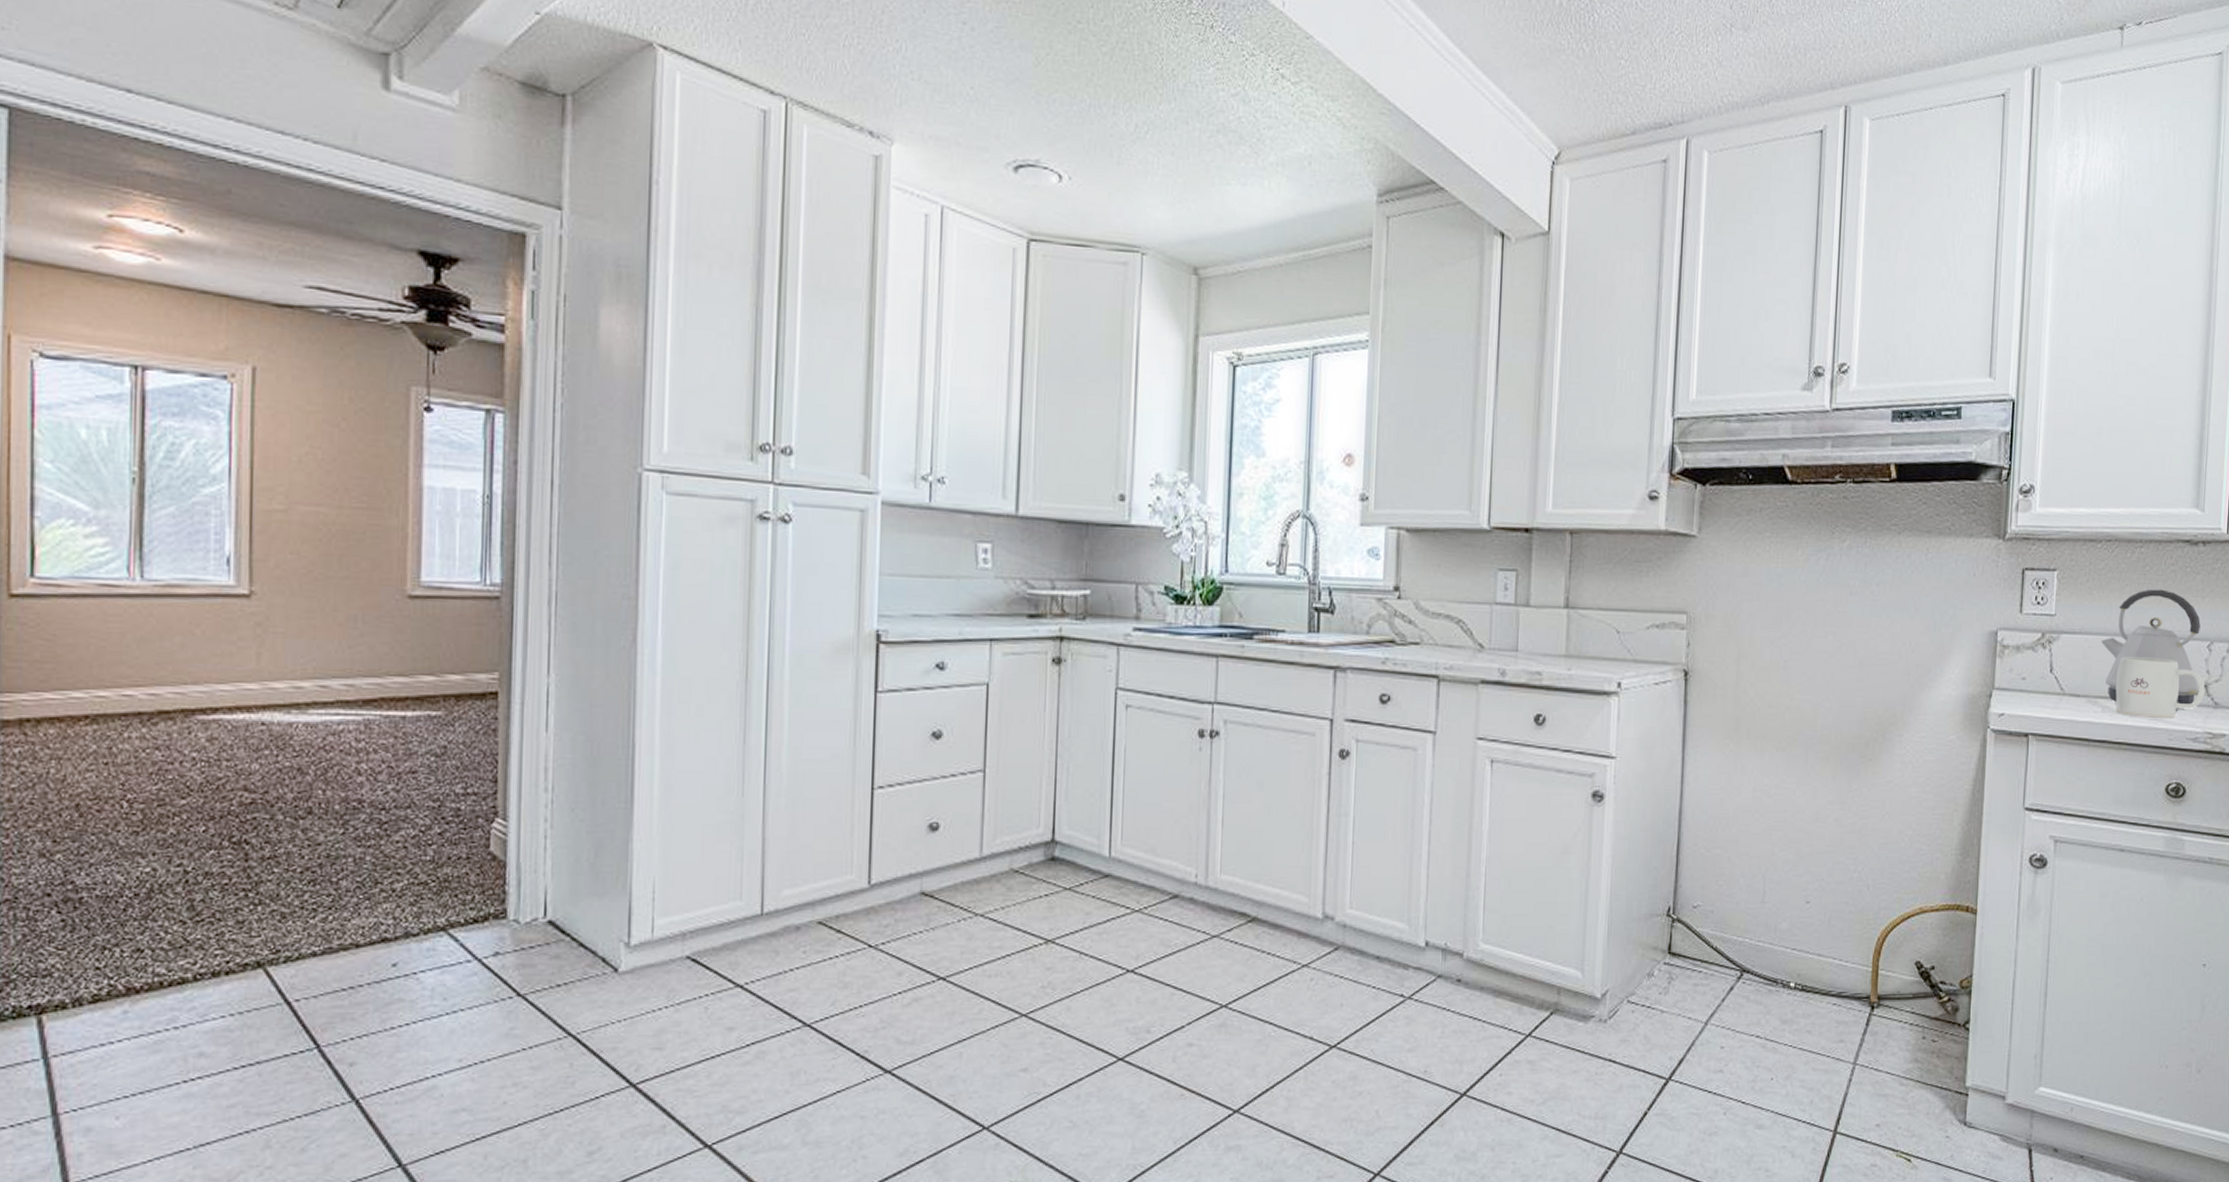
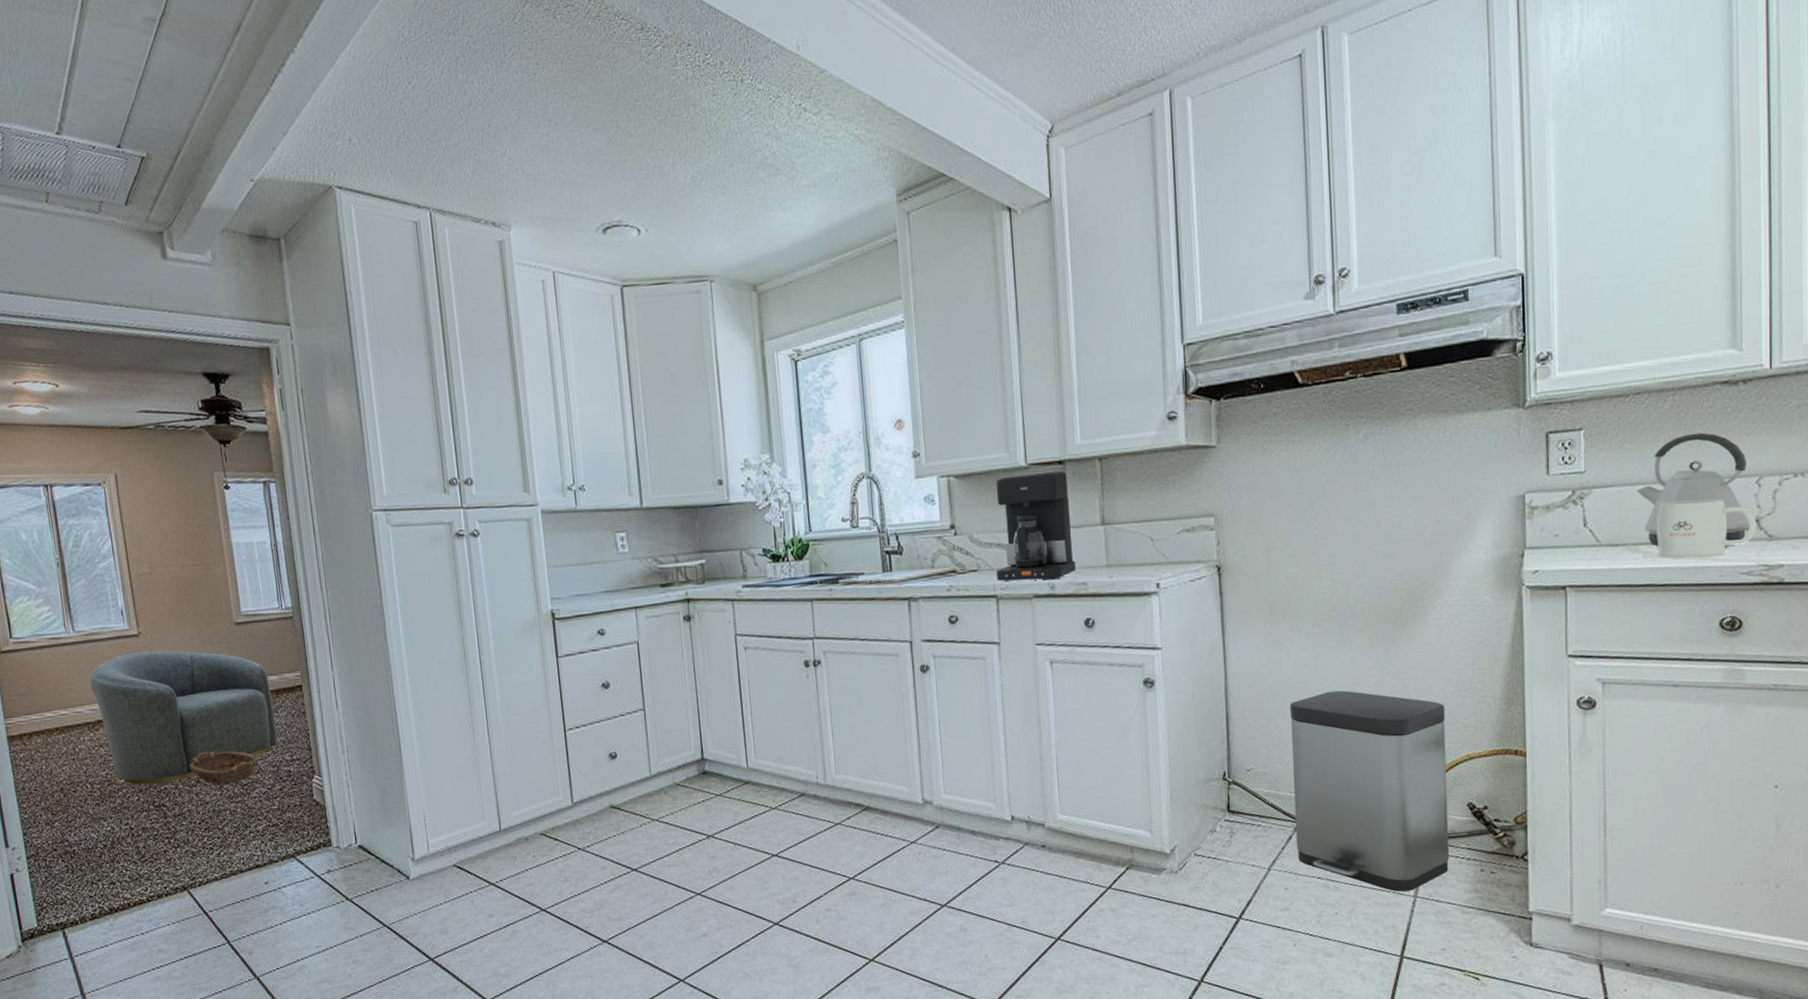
armchair: none [155,619,449,811] -> present [89,650,278,784]
basket: none [299,772,412,820] -> present [189,751,259,785]
coffee maker: none [1441,538,1533,665] -> present [995,471,1076,582]
pedal bin: none [1737,824,1903,1057] -> present [1289,690,1450,892]

